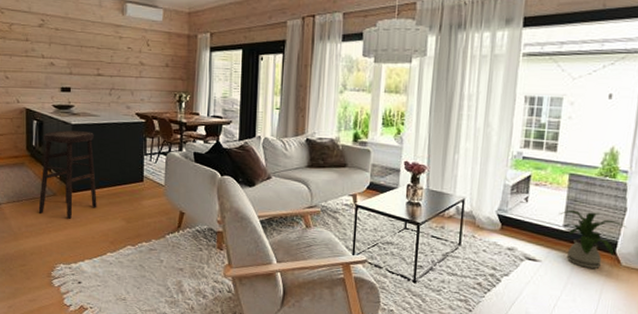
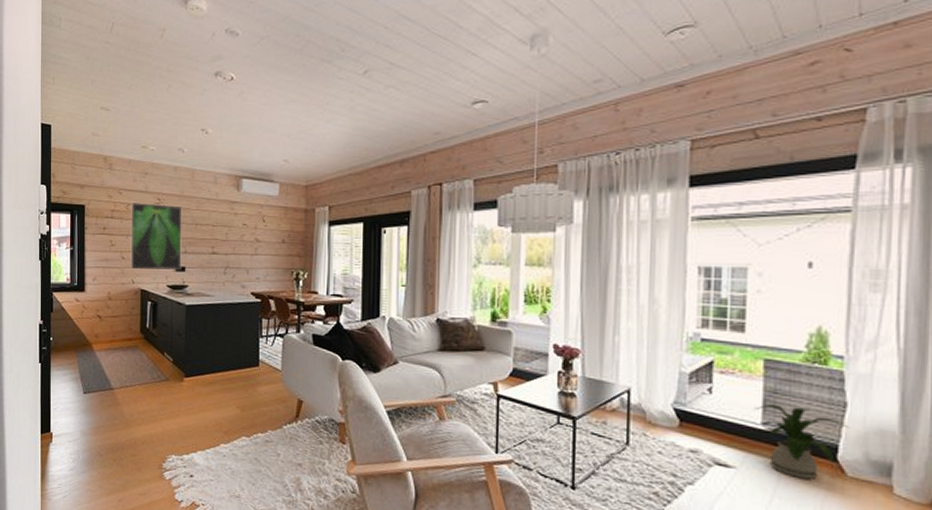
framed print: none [14,22,67,90] -> present [130,202,182,270]
stool: present [38,130,97,219] -> none [151,311,211,406]

